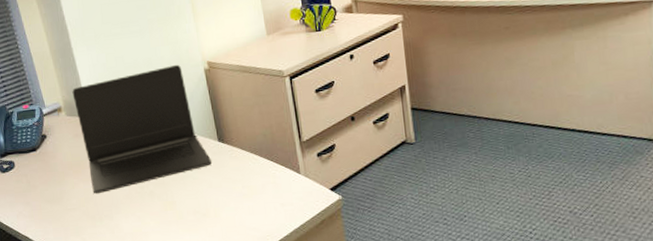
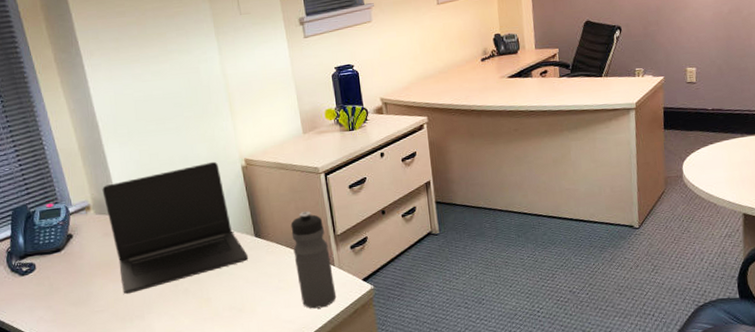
water bottle: none [254,116,302,217] -> present [290,211,337,309]

